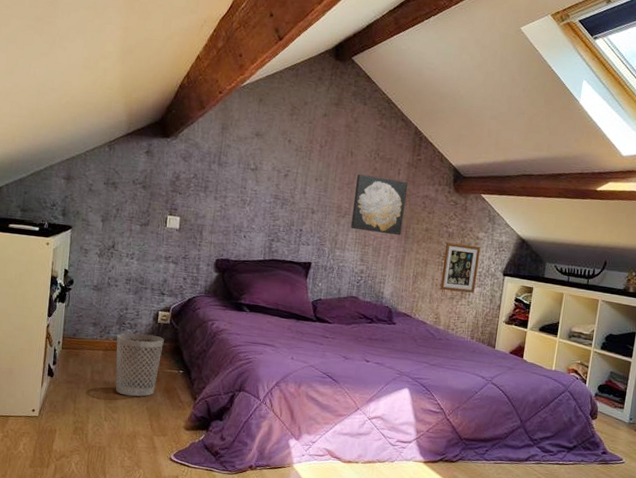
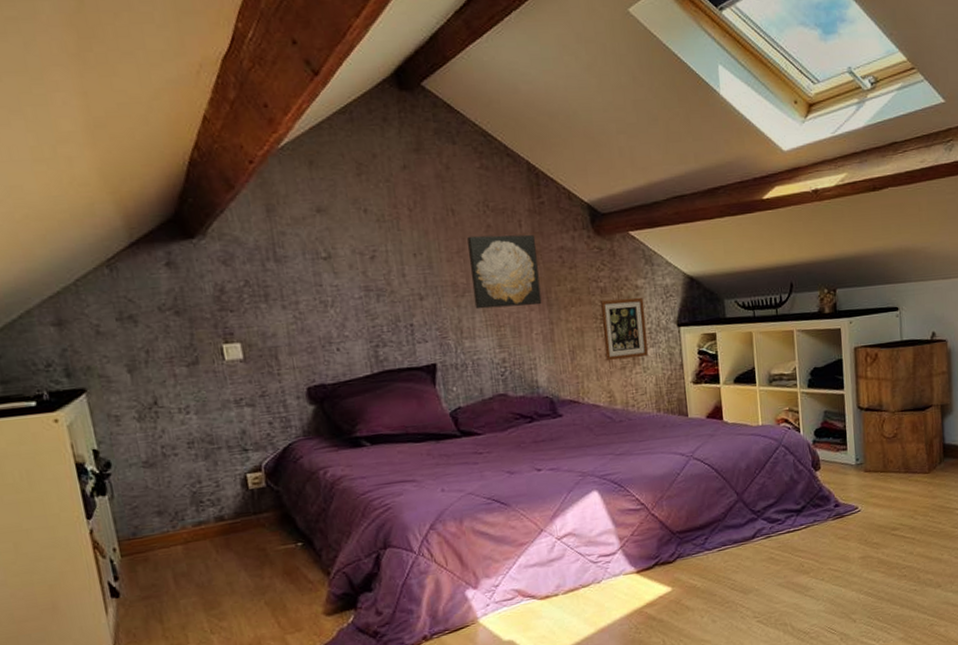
wastebasket: present [115,333,164,397] -> none [195,506,270,595]

